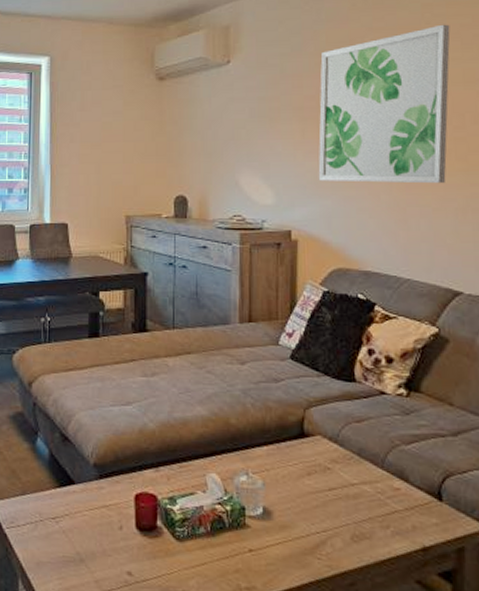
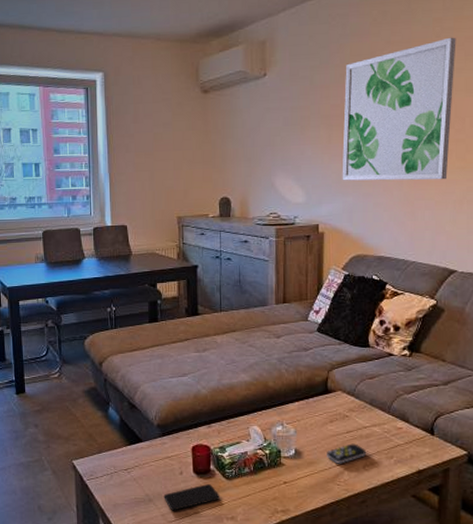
smartphone: none [98,544,168,577] -> present [164,484,220,511]
remote control: none [303,504,354,531] -> present [327,443,366,464]

